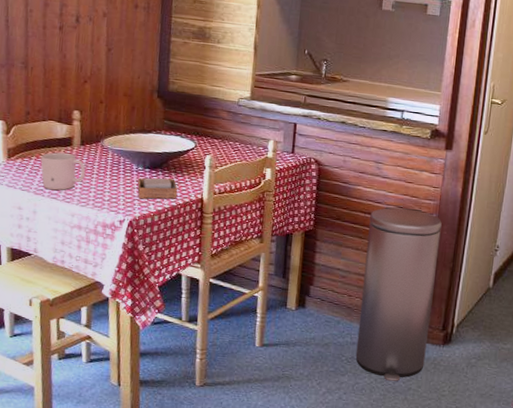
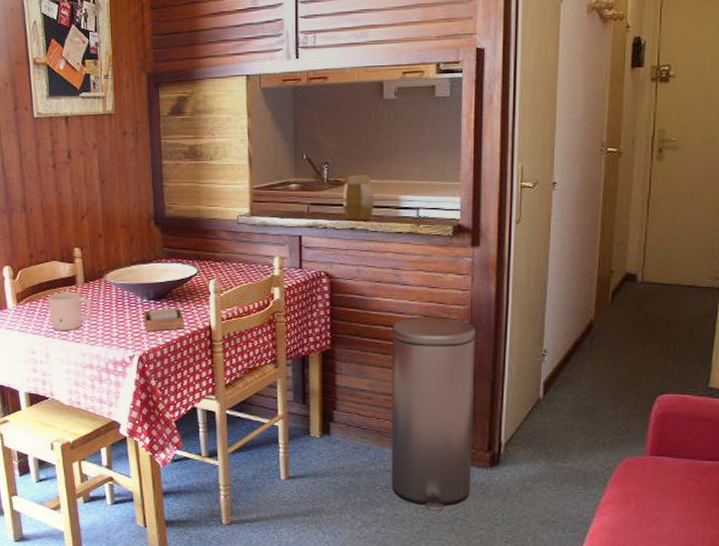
jar: none [336,73,366,117] -> present [342,175,374,221]

